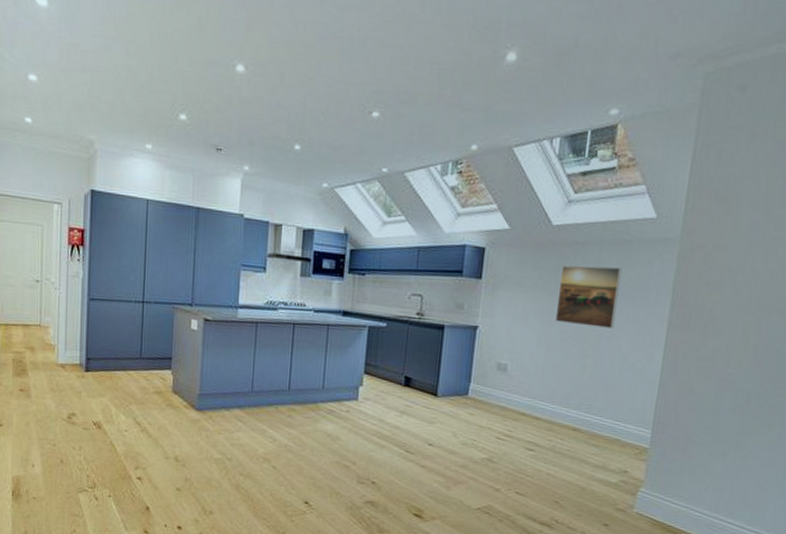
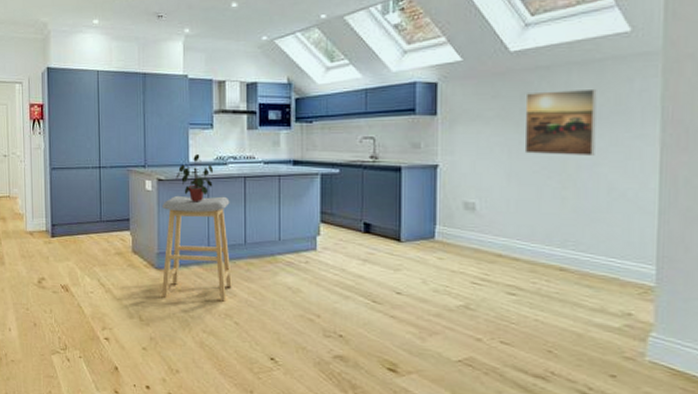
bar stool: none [200,337,277,446] -> present [161,195,232,302]
potted plant: none [223,297,263,346] -> present [176,154,214,203]

